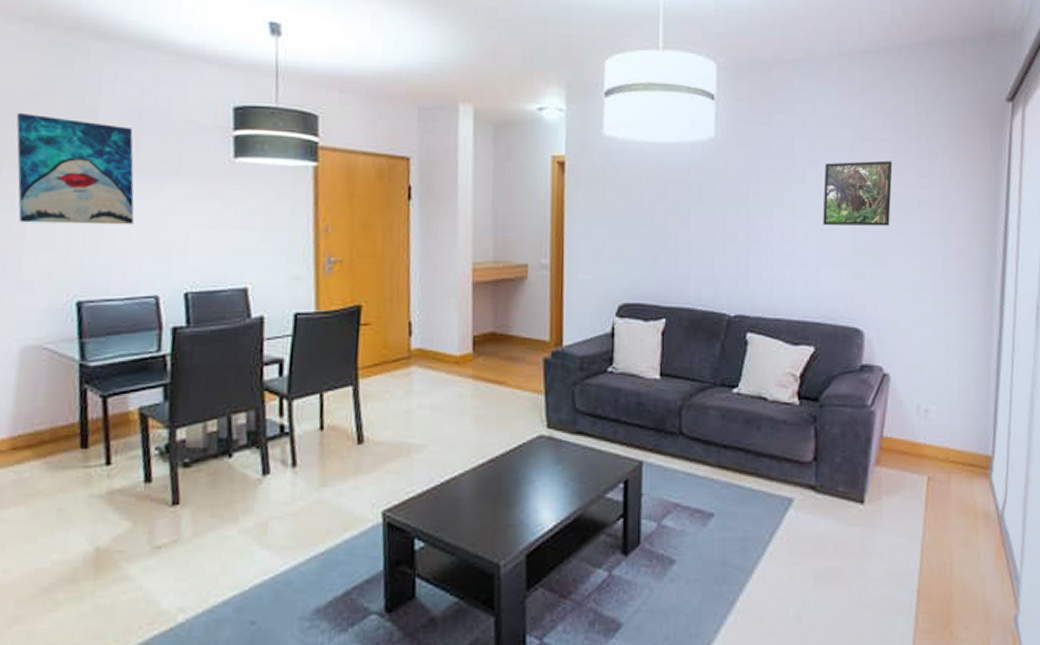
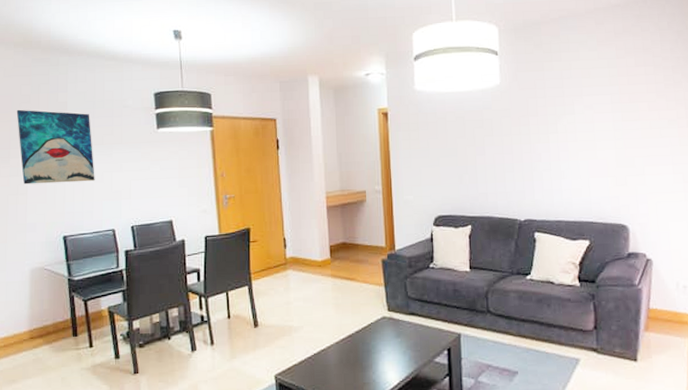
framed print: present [823,160,893,226] -> none [589,90,645,146]

